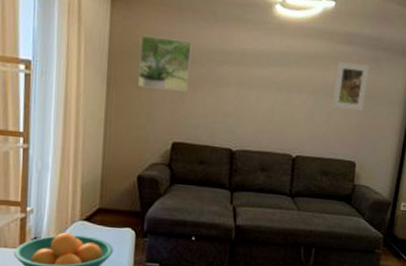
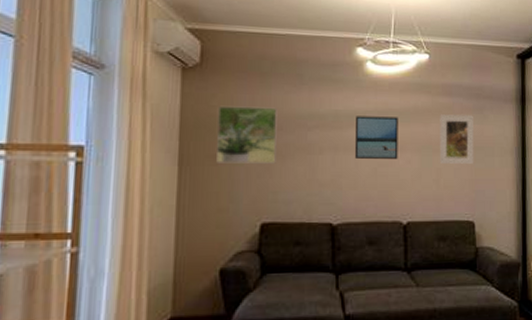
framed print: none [256,55,299,99] -> present [354,116,398,159]

